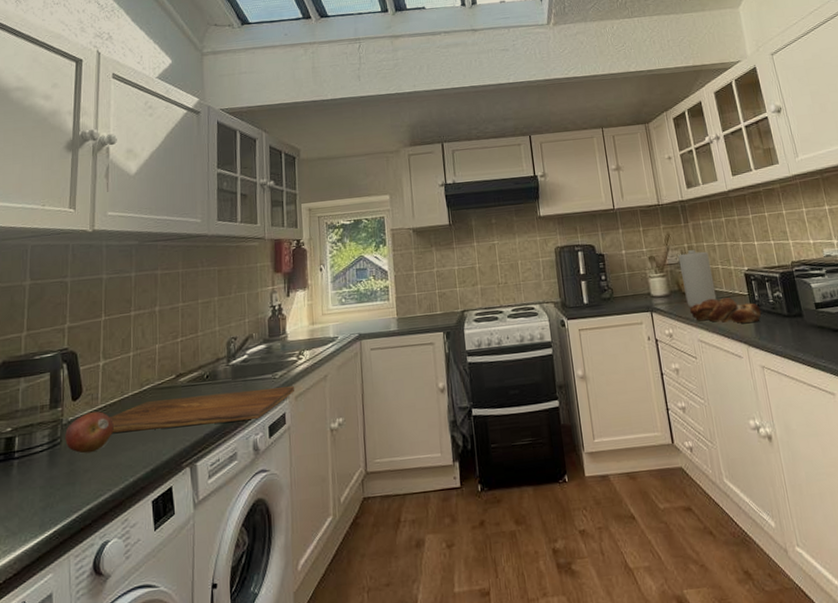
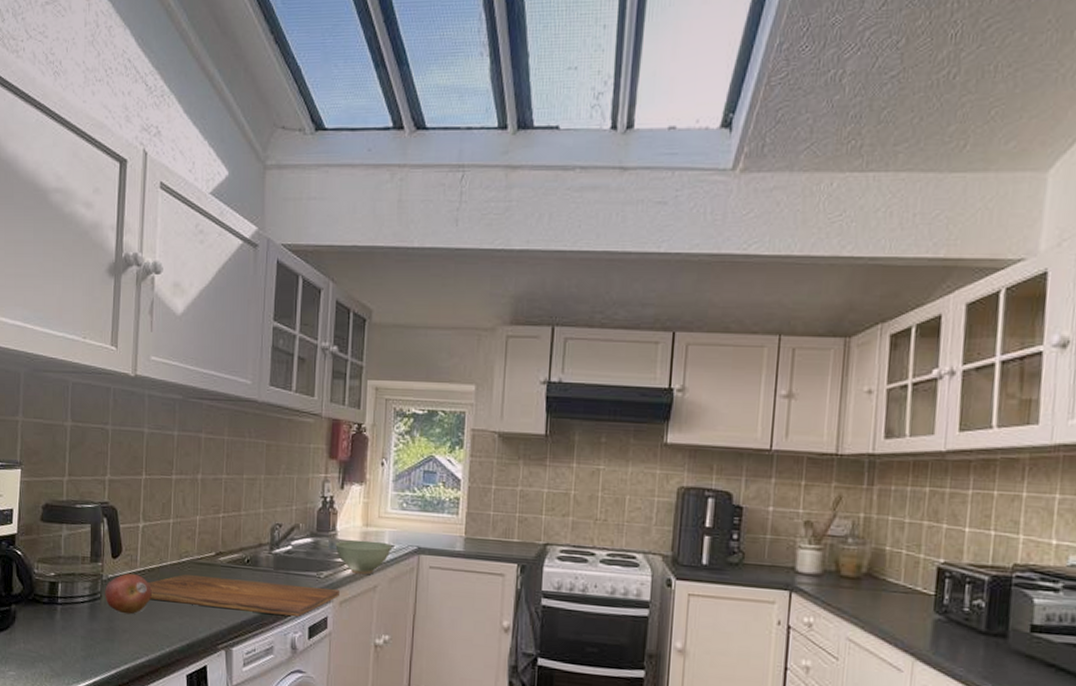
bowl: none [286,335,337,369] -> present [335,540,393,575]
paper towel holder: present [678,250,717,308] -> none [843,522,892,597]
bread loaf: present [689,297,762,324] -> none [843,589,948,632]

